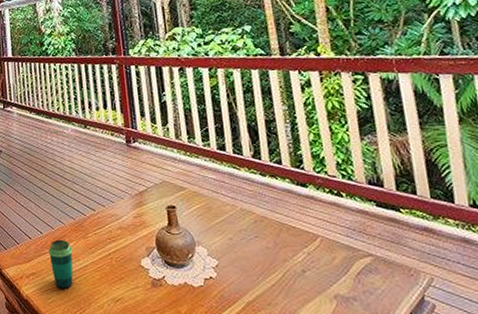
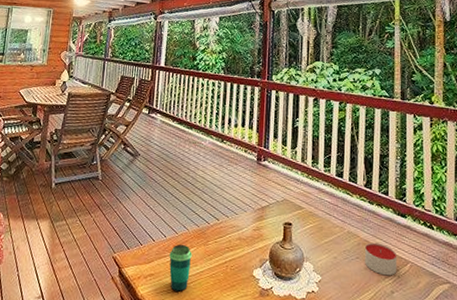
candle: none [263,218,306,254] -> present [365,242,397,276]

